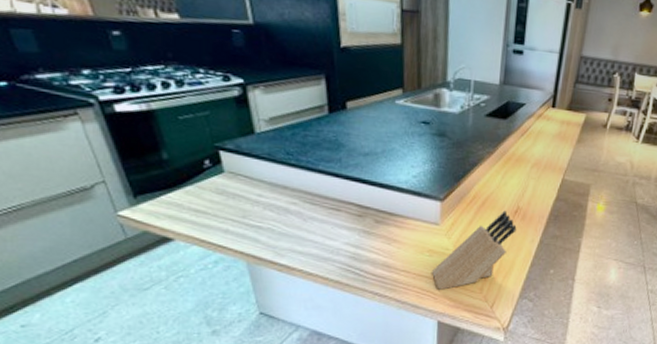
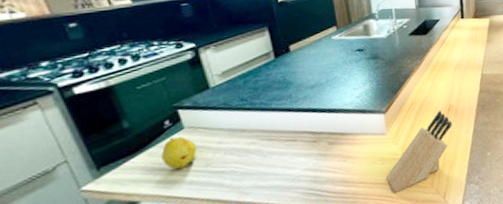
fruit: none [199,180,236,214] -> present [162,137,197,169]

